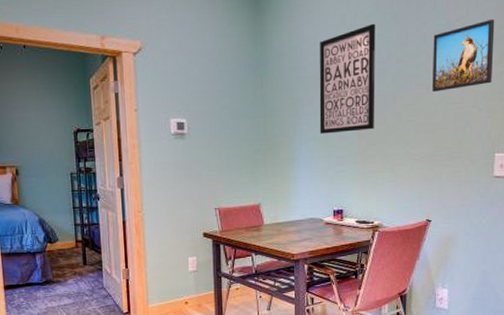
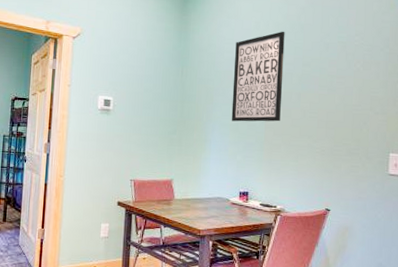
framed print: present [432,18,495,92] -> none [334,36,389,94]

